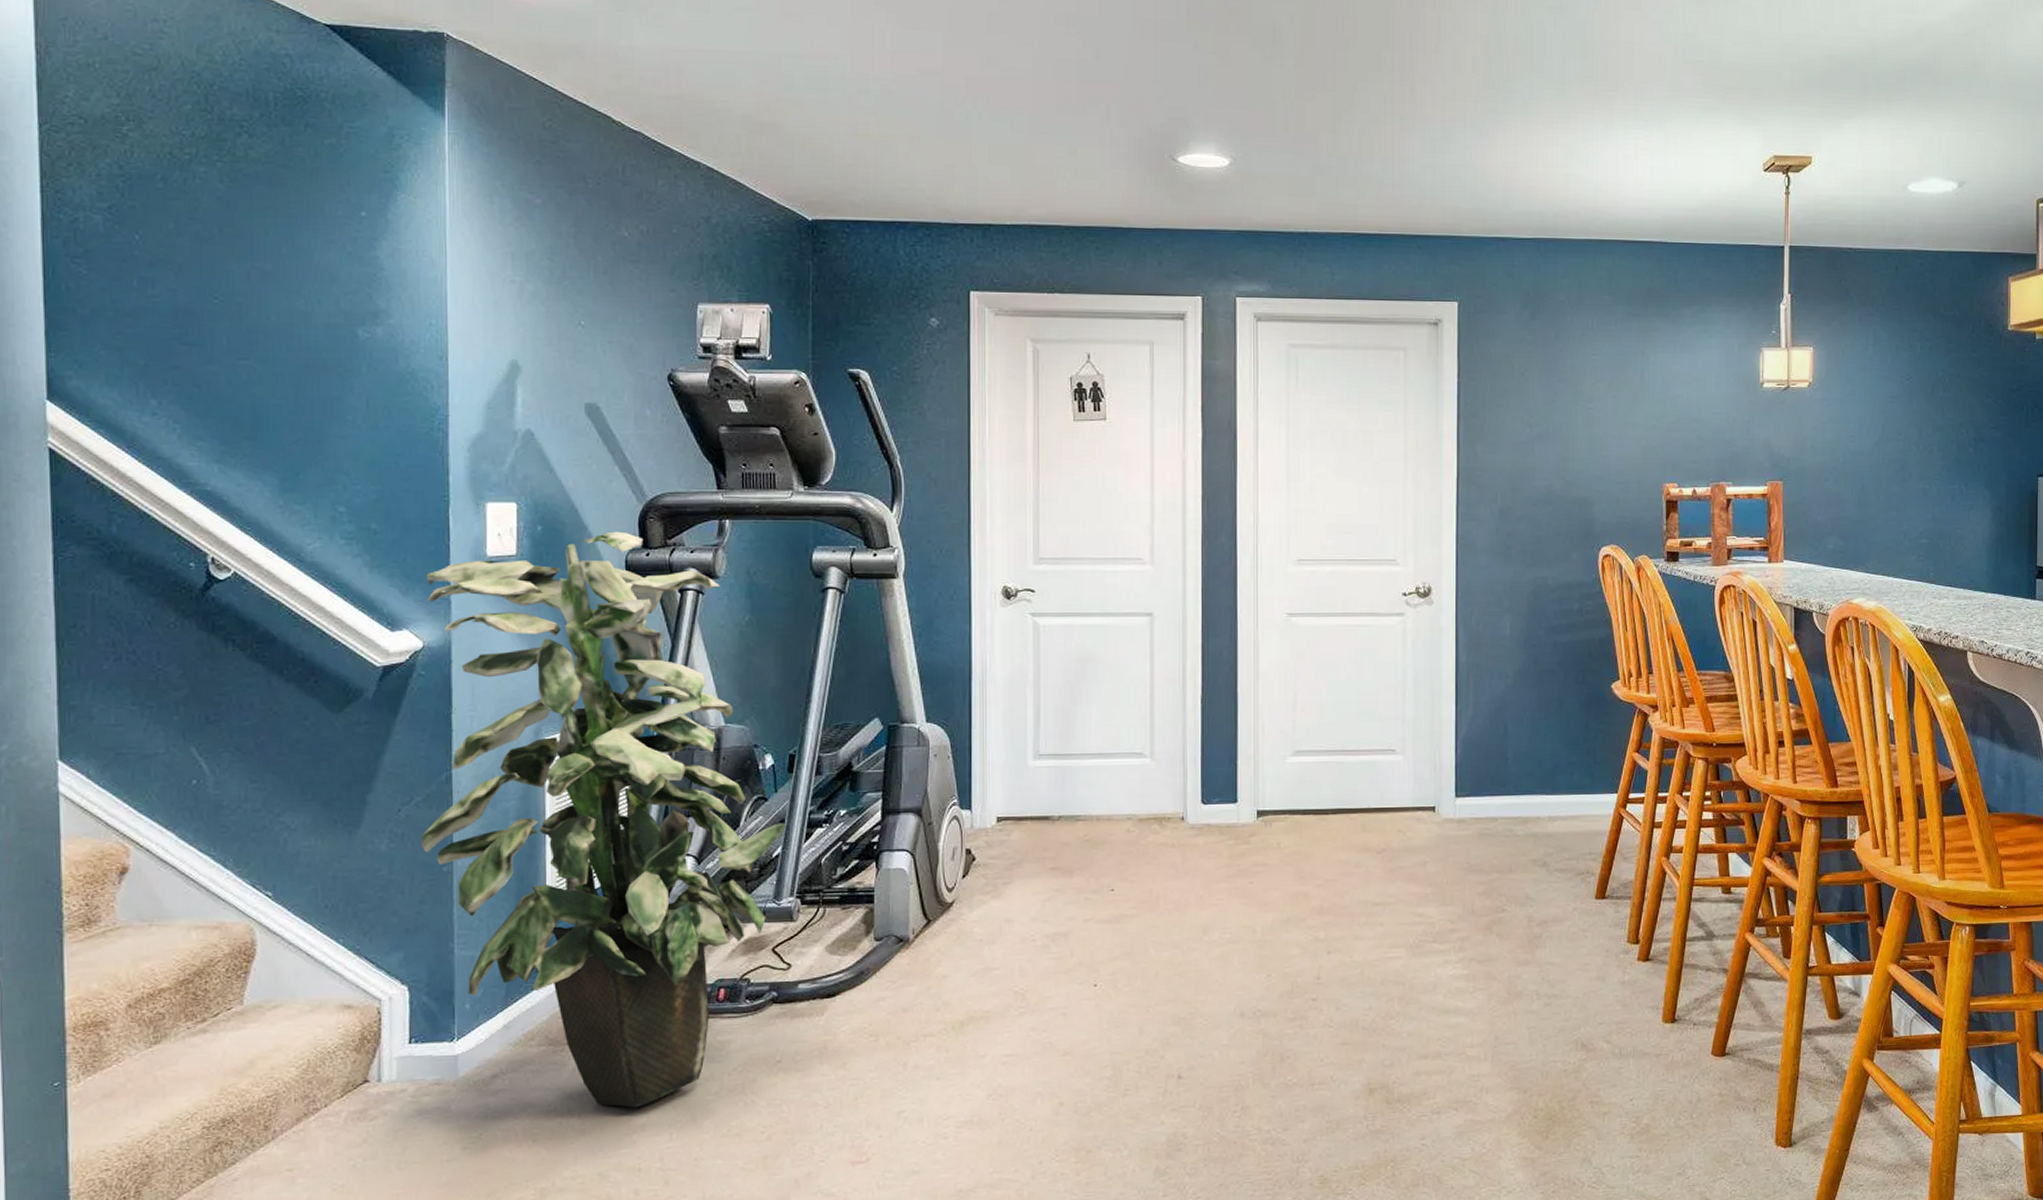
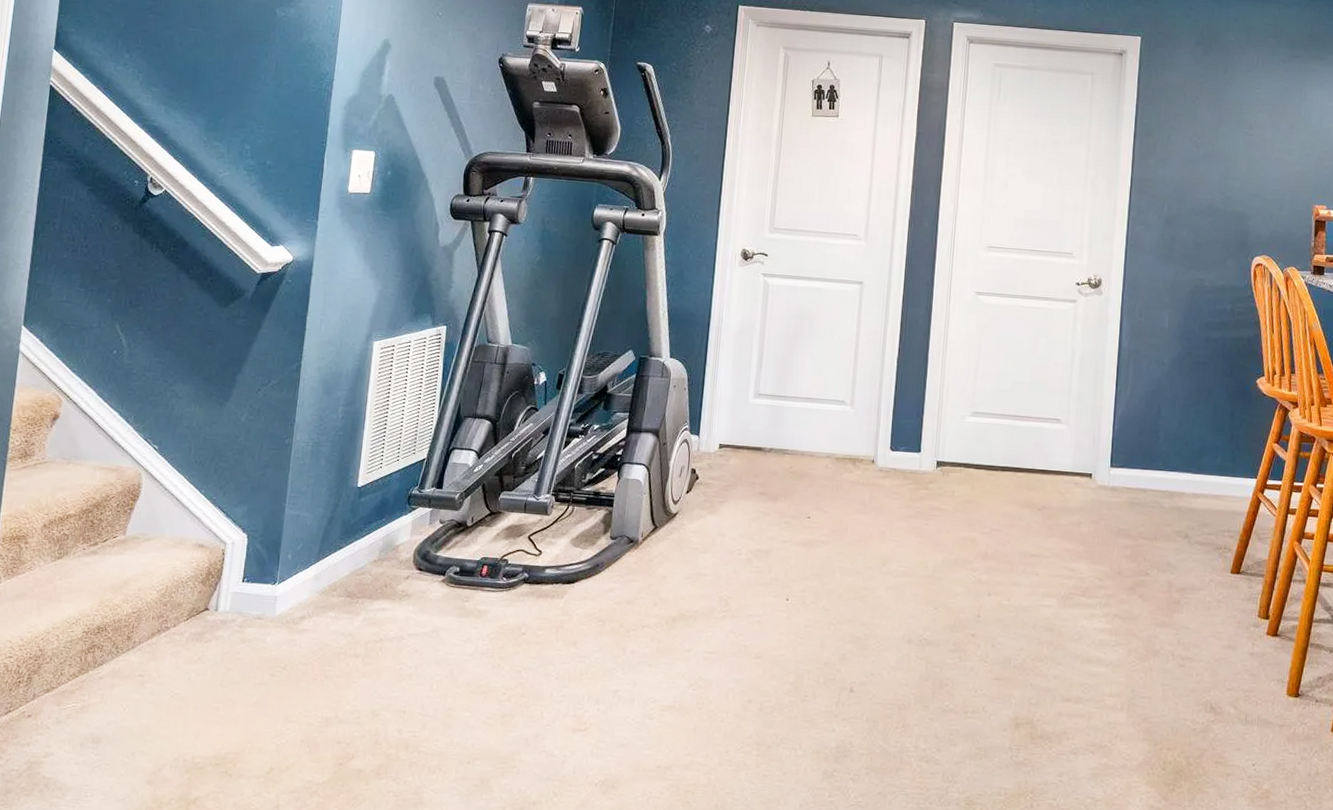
indoor plant: present [421,531,787,1108] -> none [271,180,551,659]

